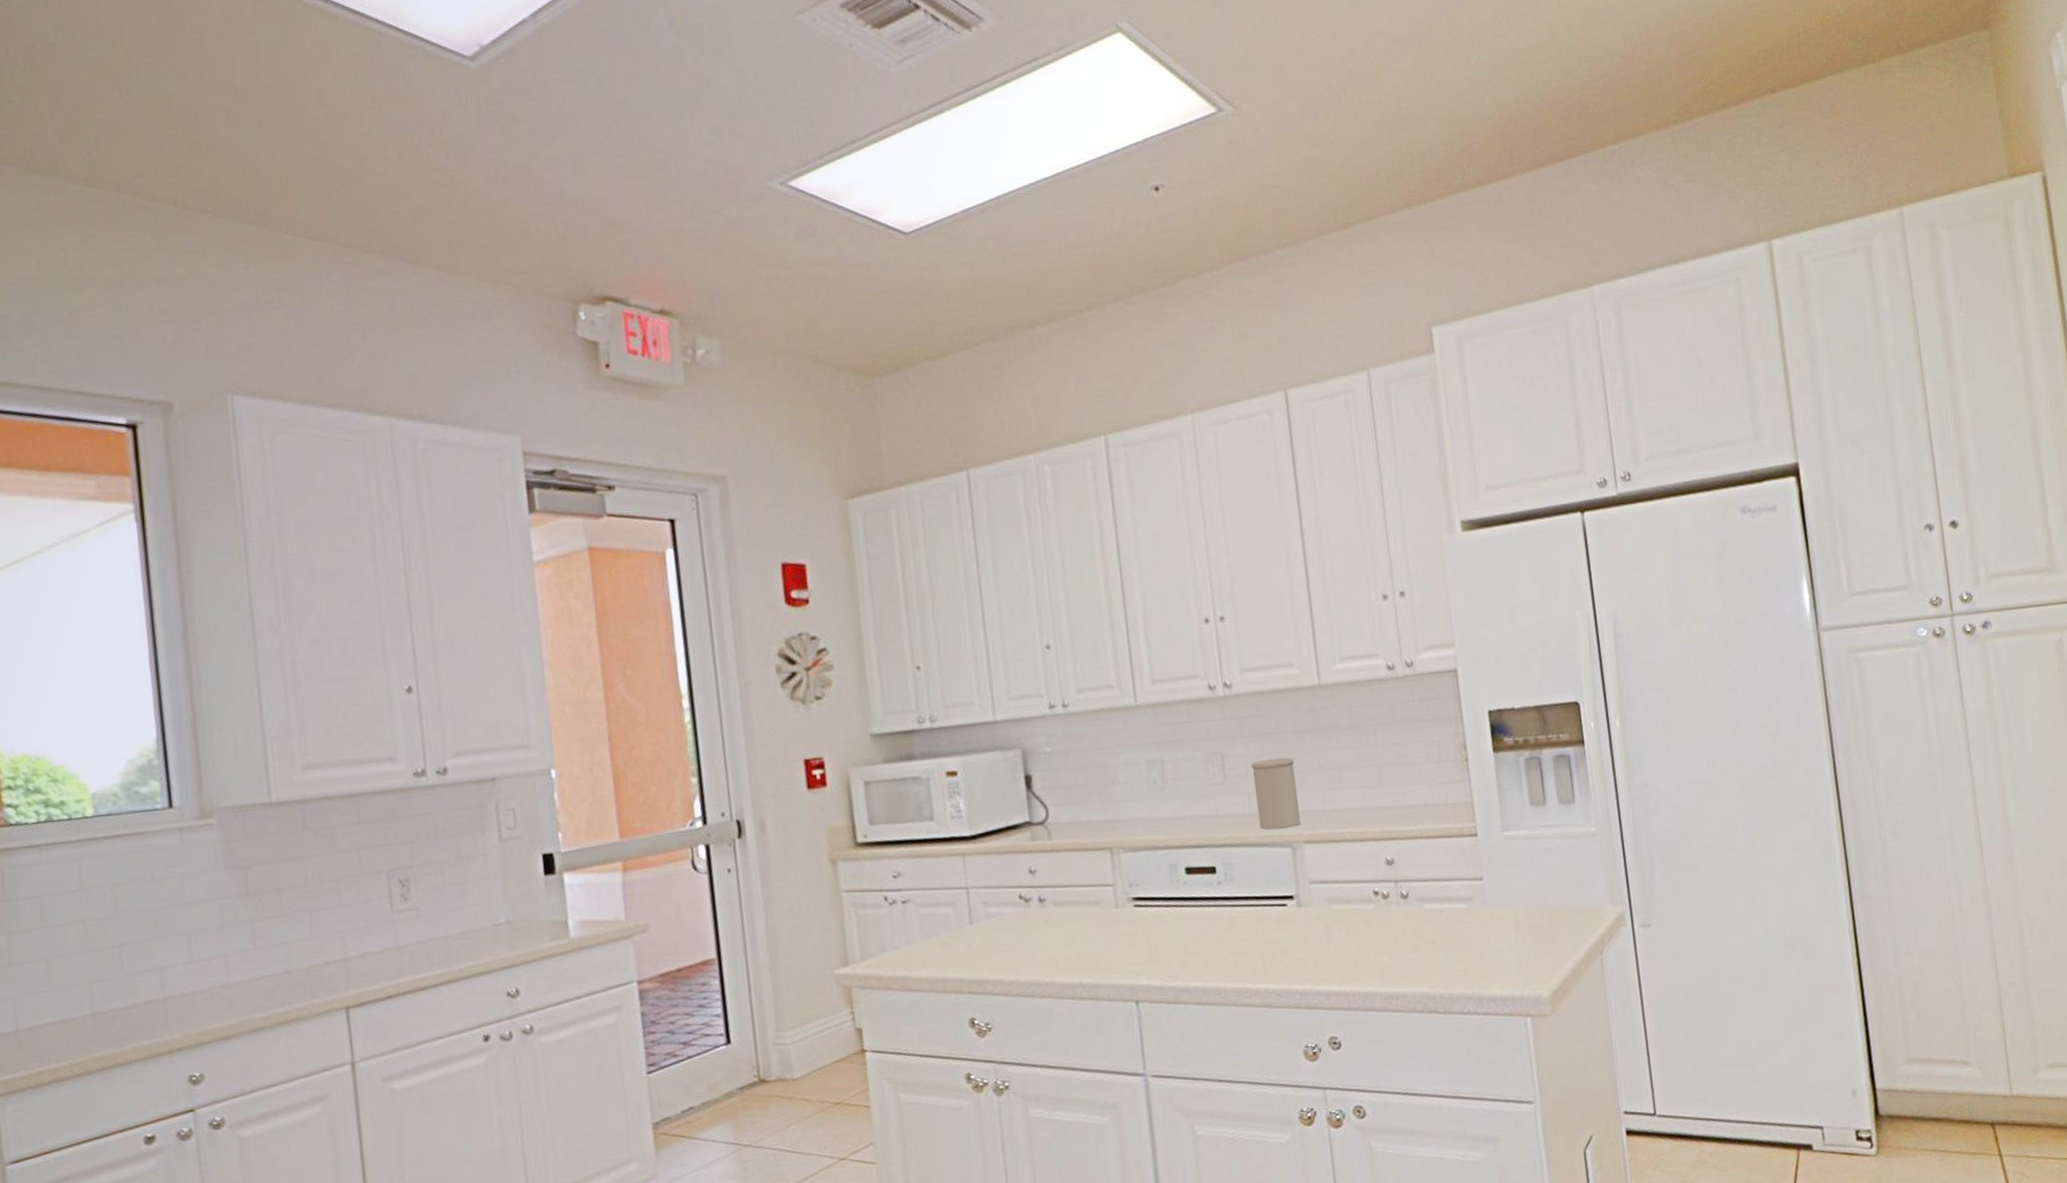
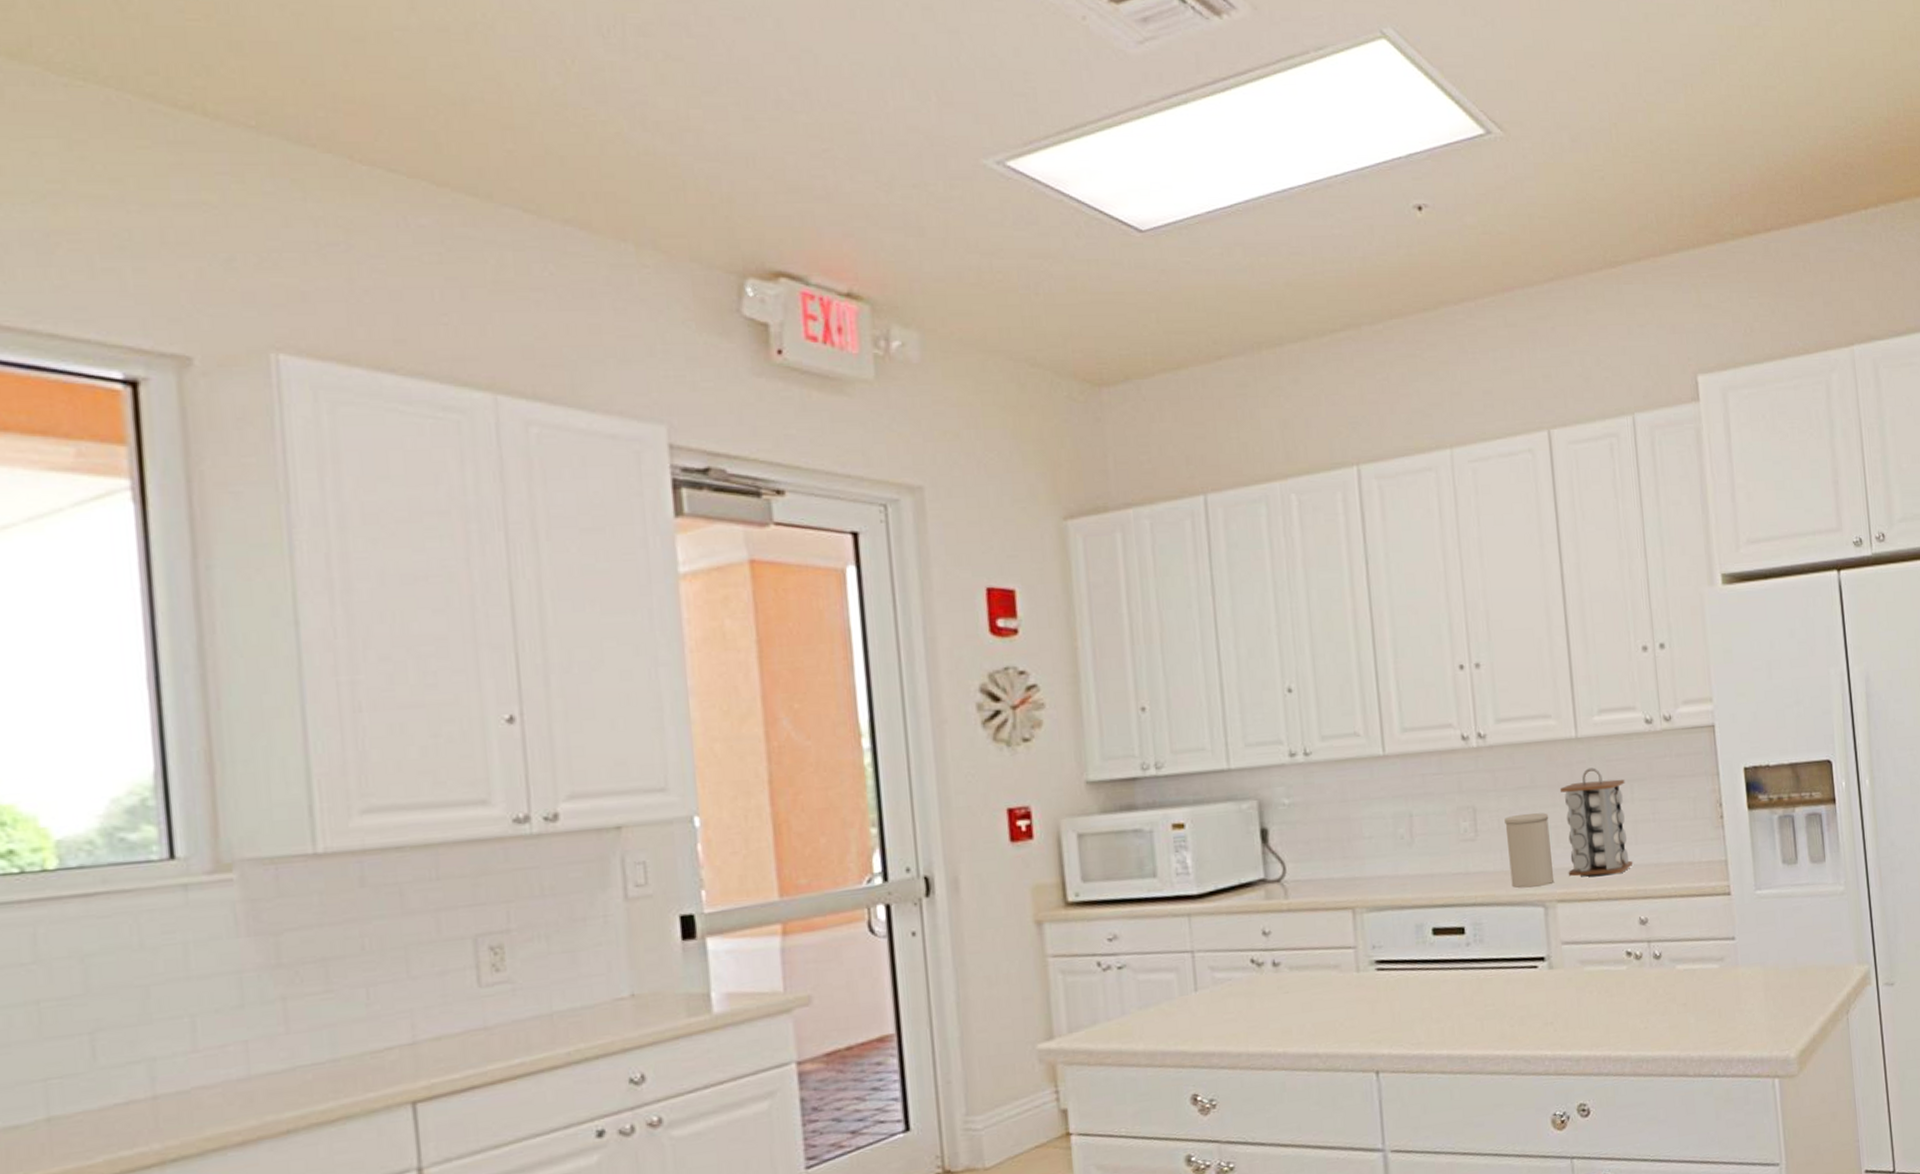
spice rack: none [1304,713,1379,819] -> present [1559,767,1634,877]

